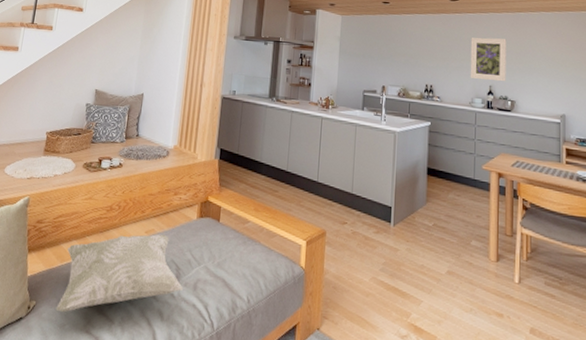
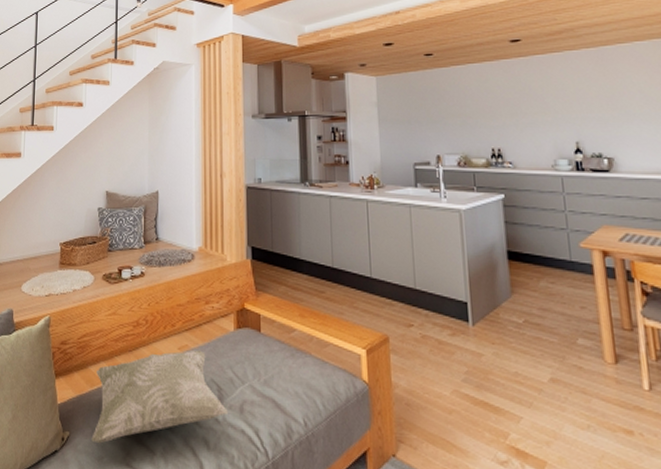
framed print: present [470,37,507,82] -> none [543,81,597,136]

